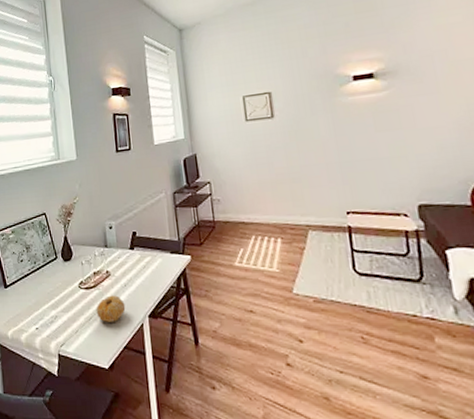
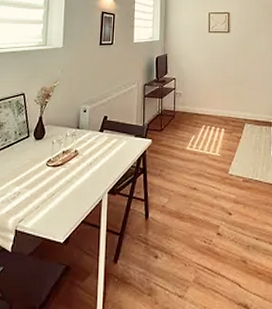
fruit: present [96,295,126,322] -> none [59,173,88,198]

